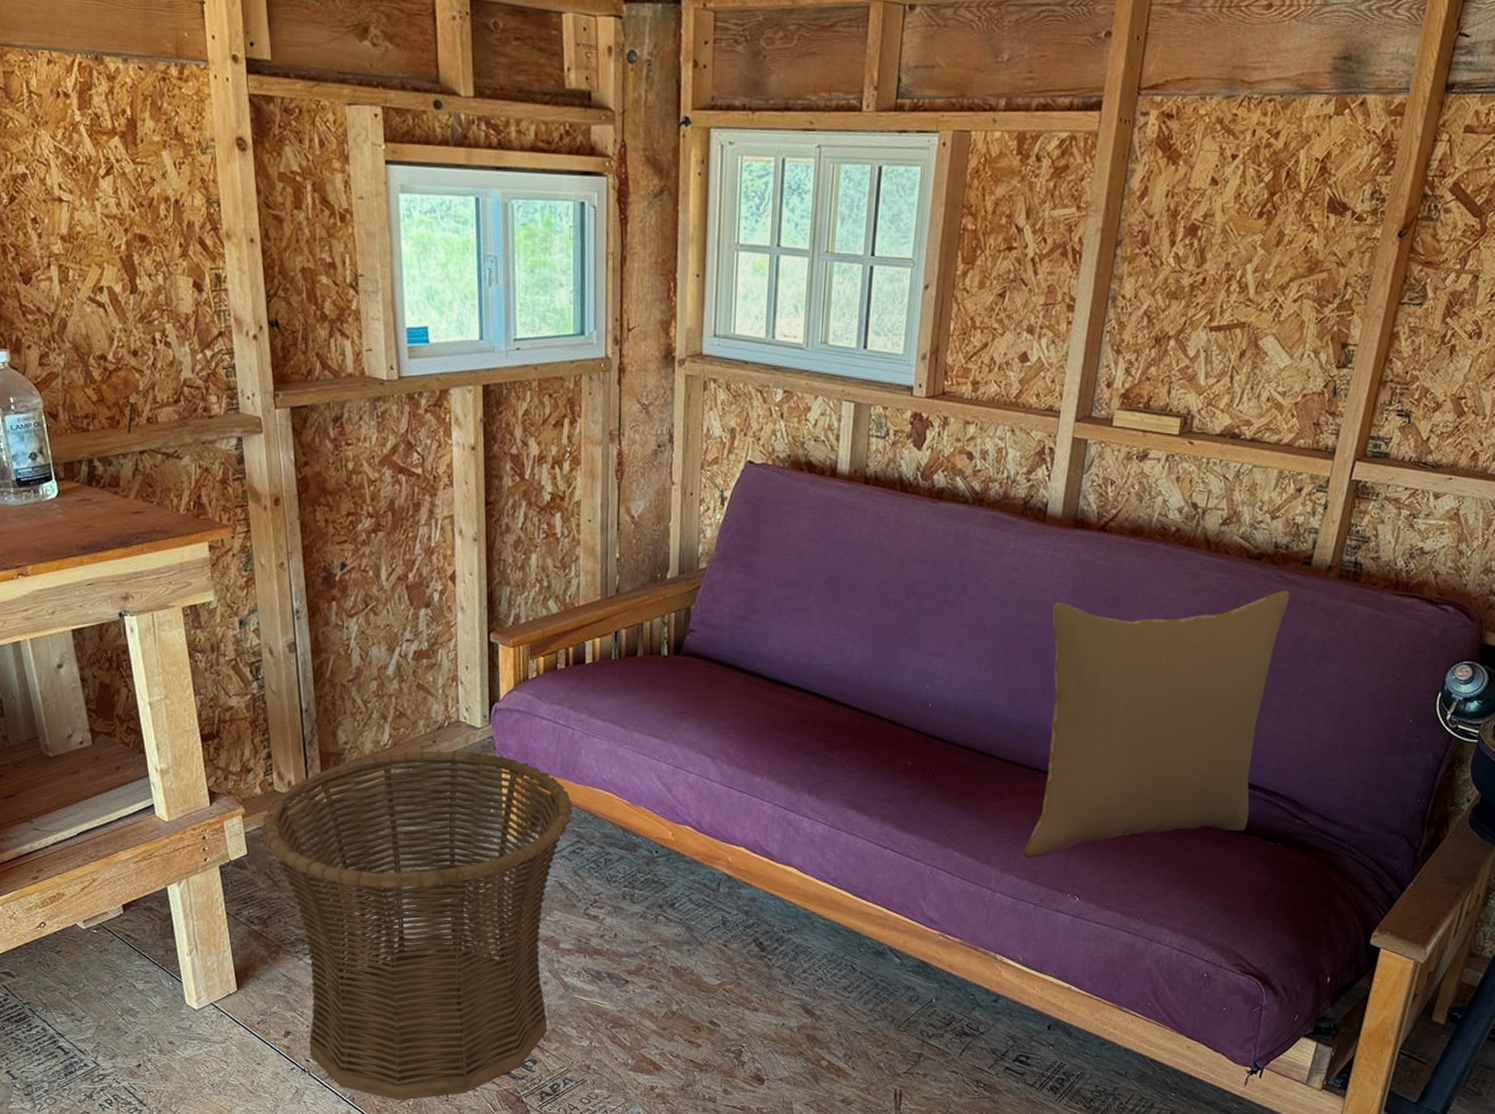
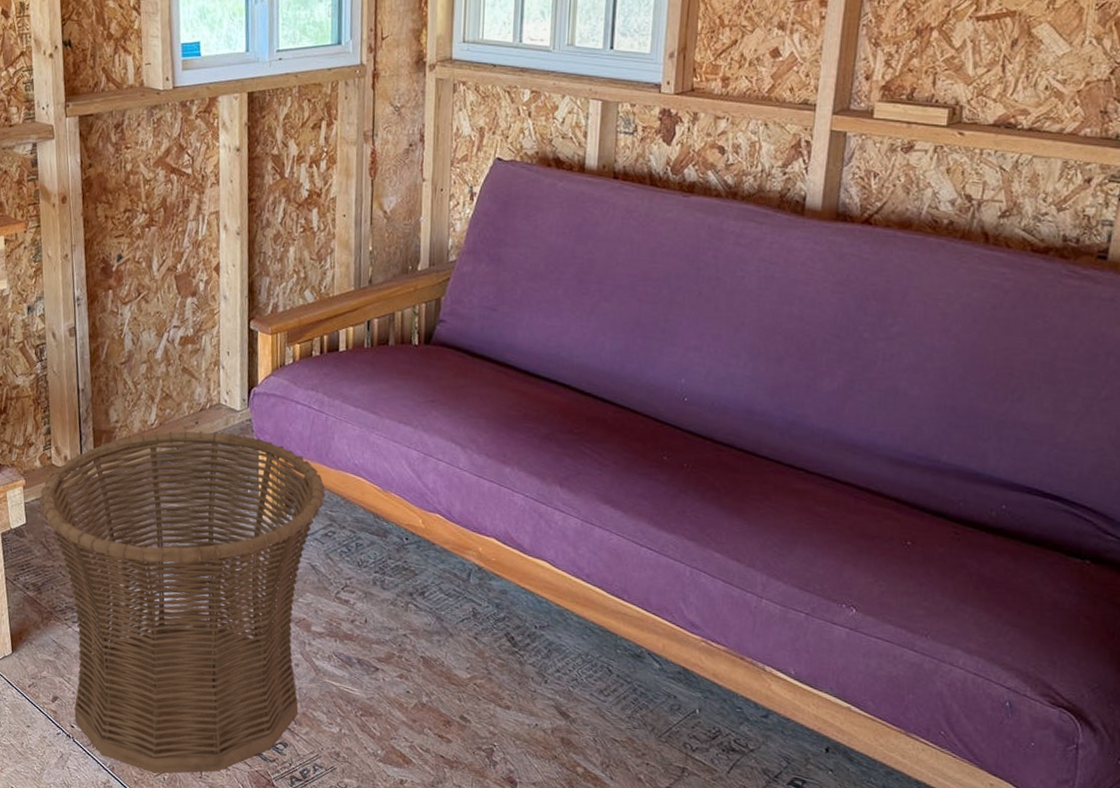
pillow: present [1023,590,1290,858] -> none [792,285,1084,564]

